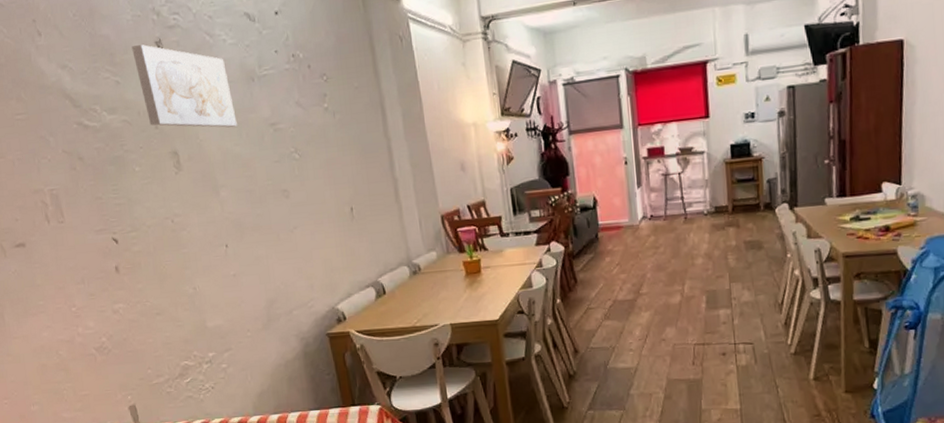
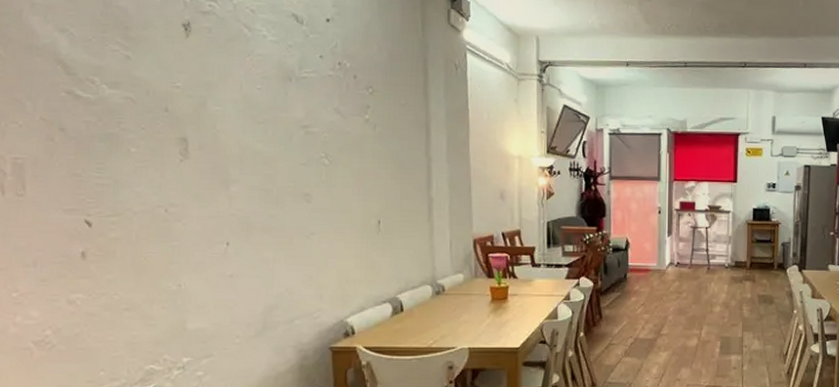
wall art: present [132,44,237,128] -> none [153,24,264,123]

